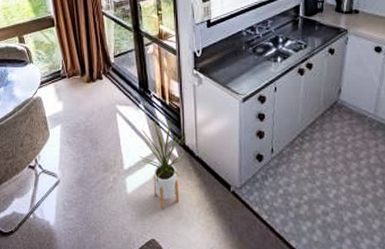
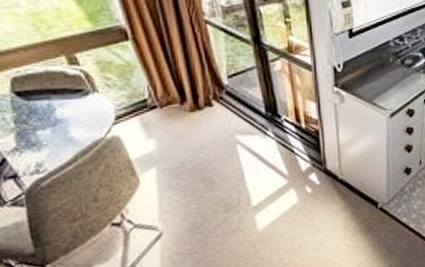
house plant: present [139,119,187,210] -> none [271,144,328,240]

